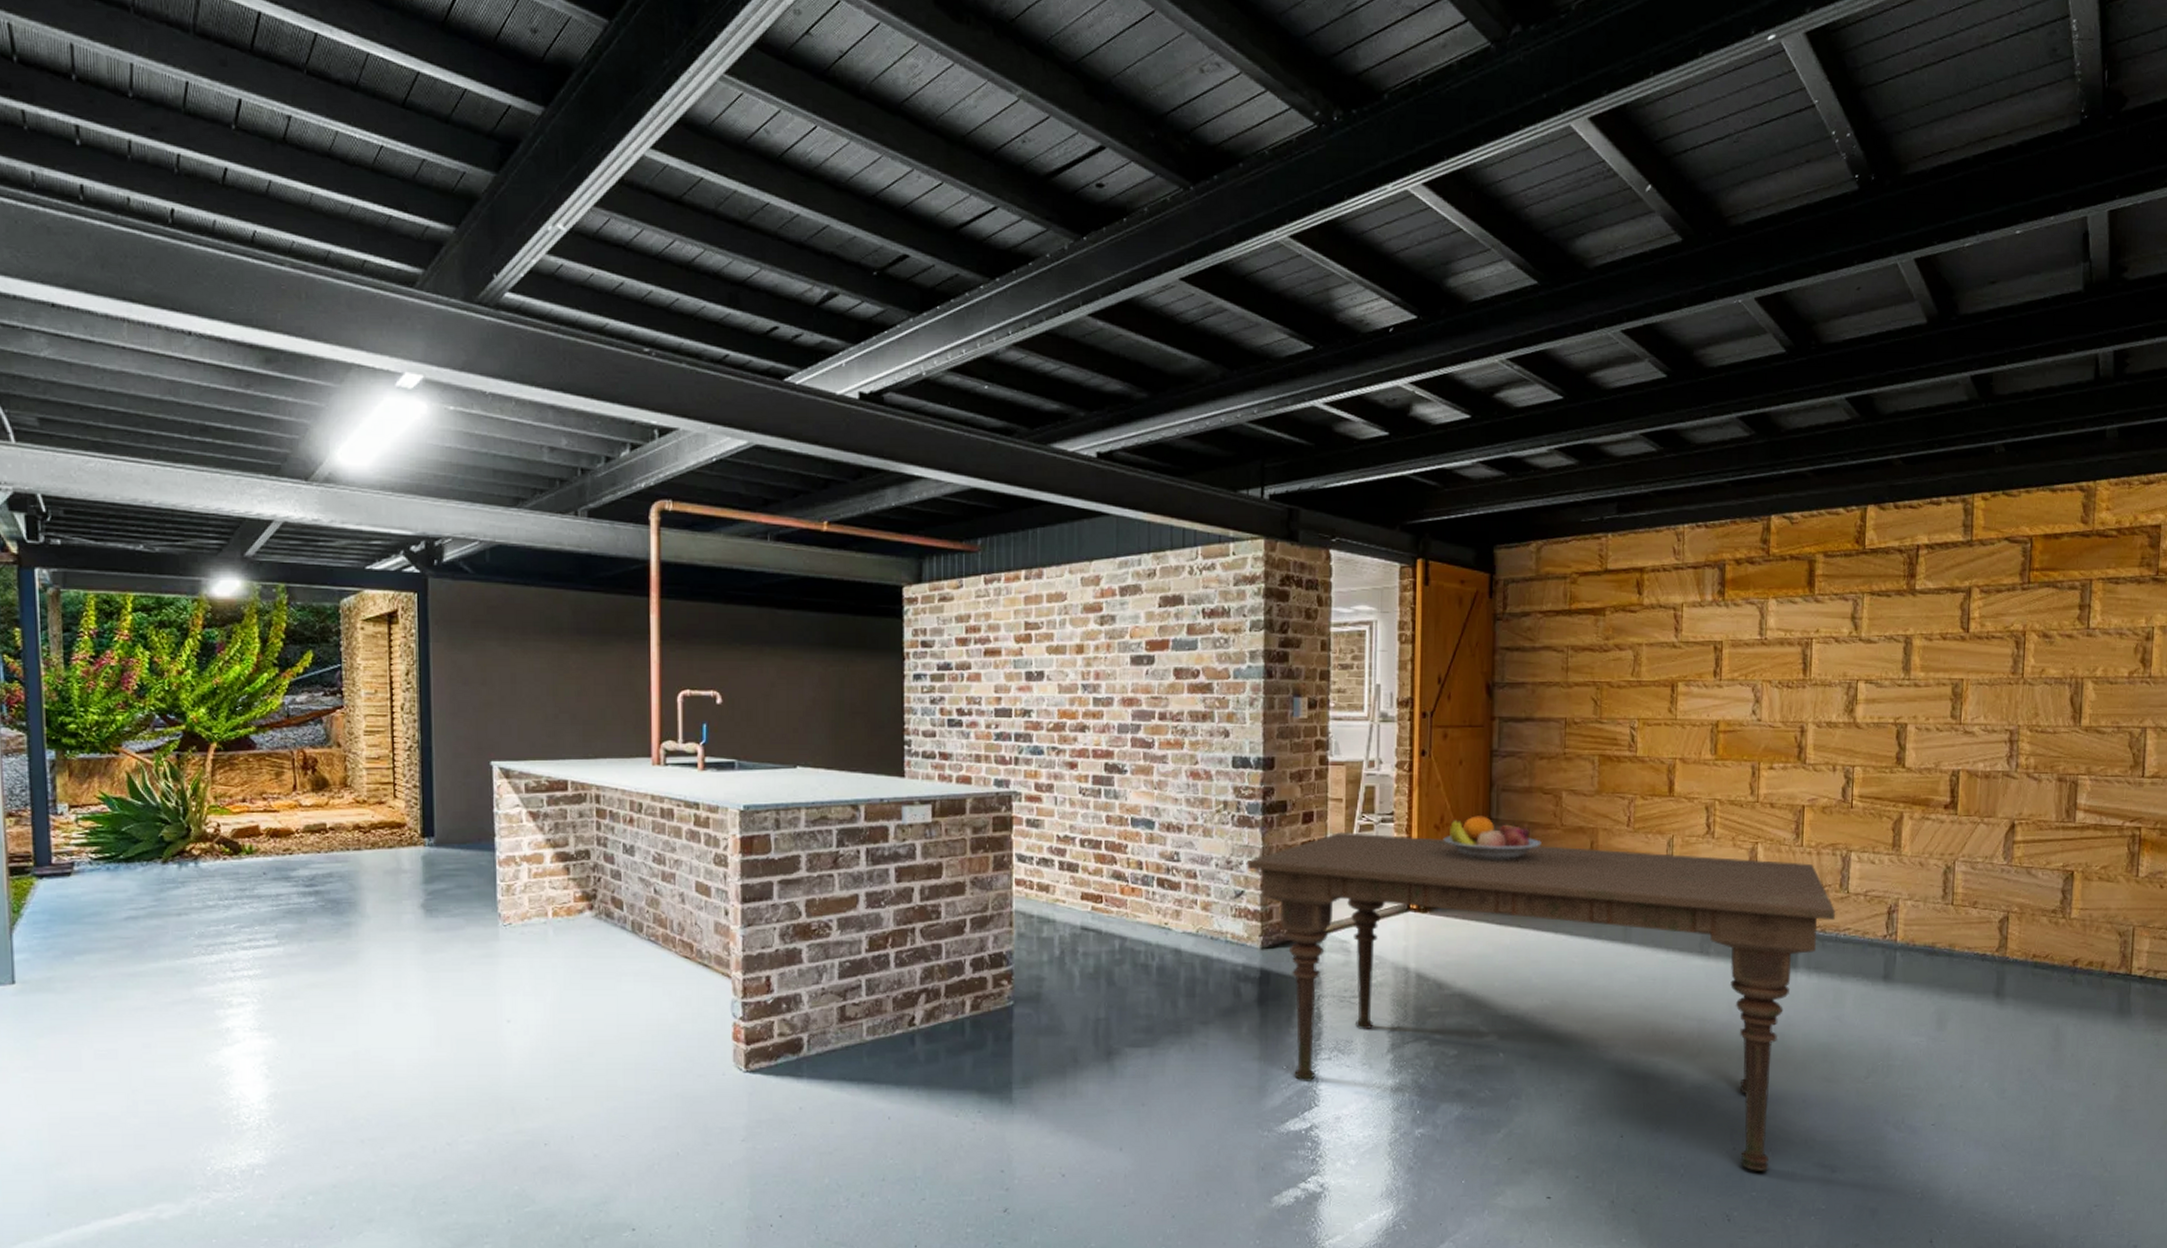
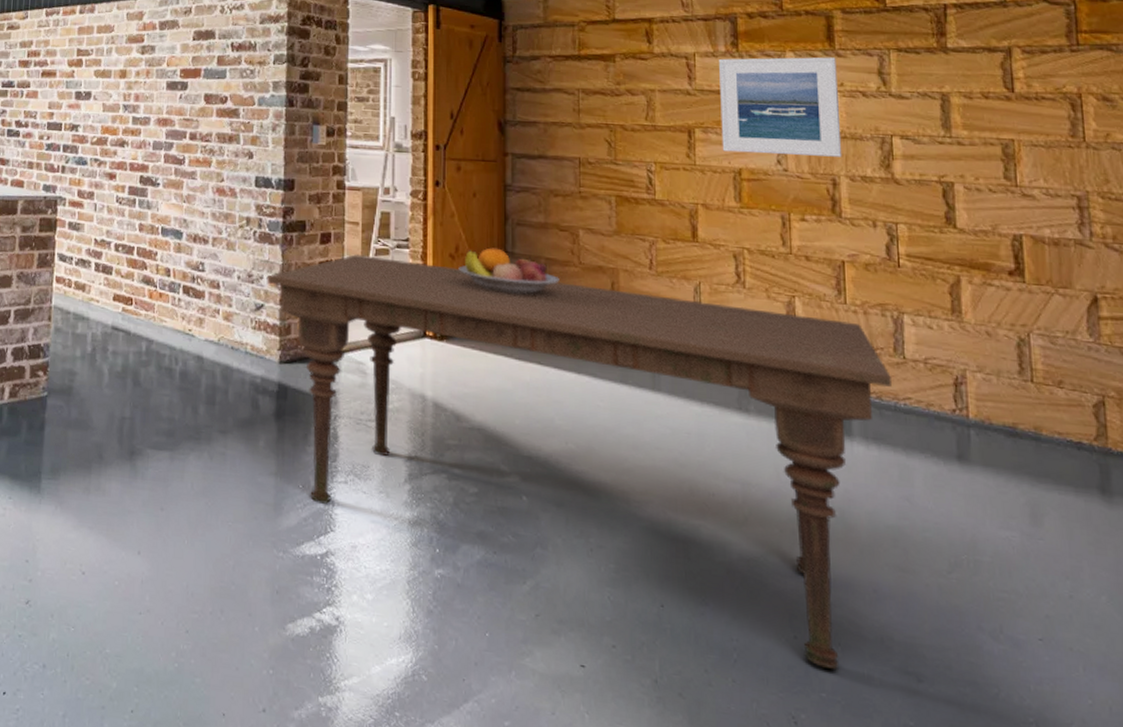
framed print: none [1702,603,1815,705] -> present [719,57,842,157]

